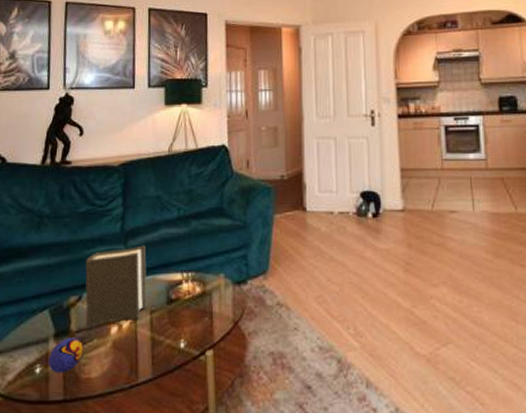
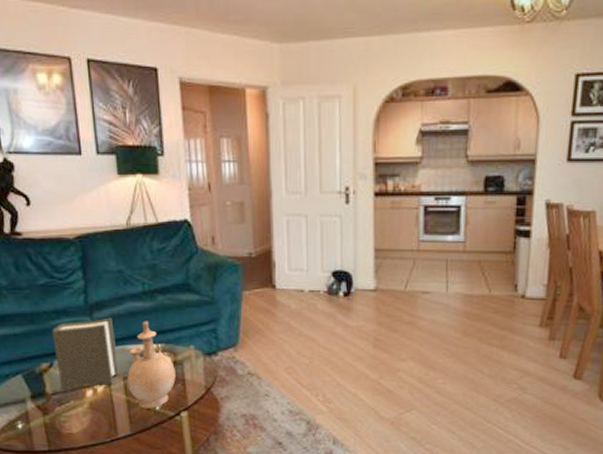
decorative ball: present [48,338,84,374] -> none [28,399,62,429]
vase: none [154,248,203,347] -> present [127,321,176,409]

